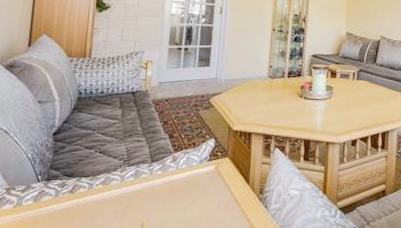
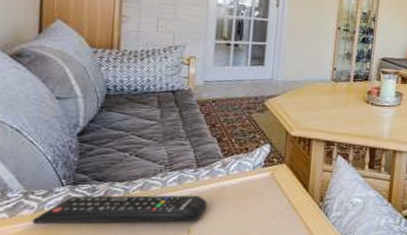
remote control: none [11,189,159,218] -> present [32,195,207,224]

